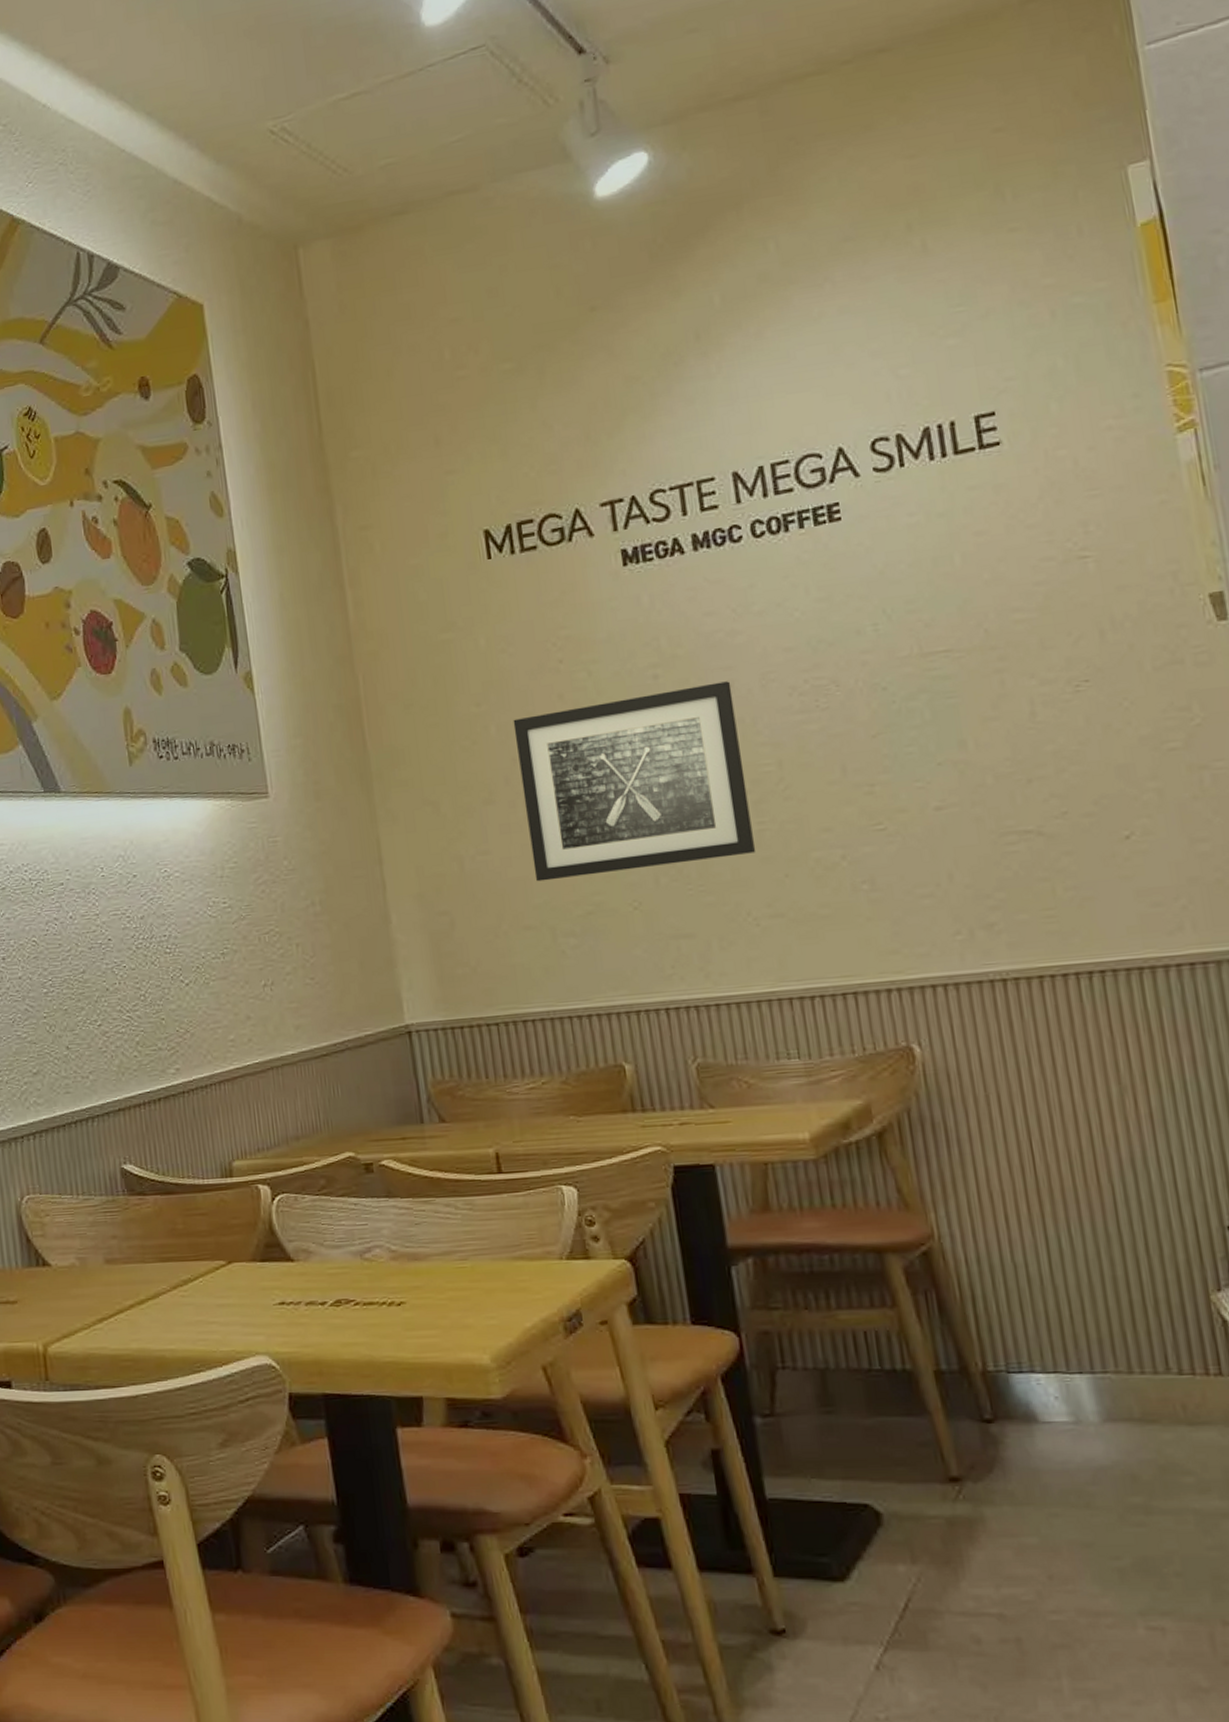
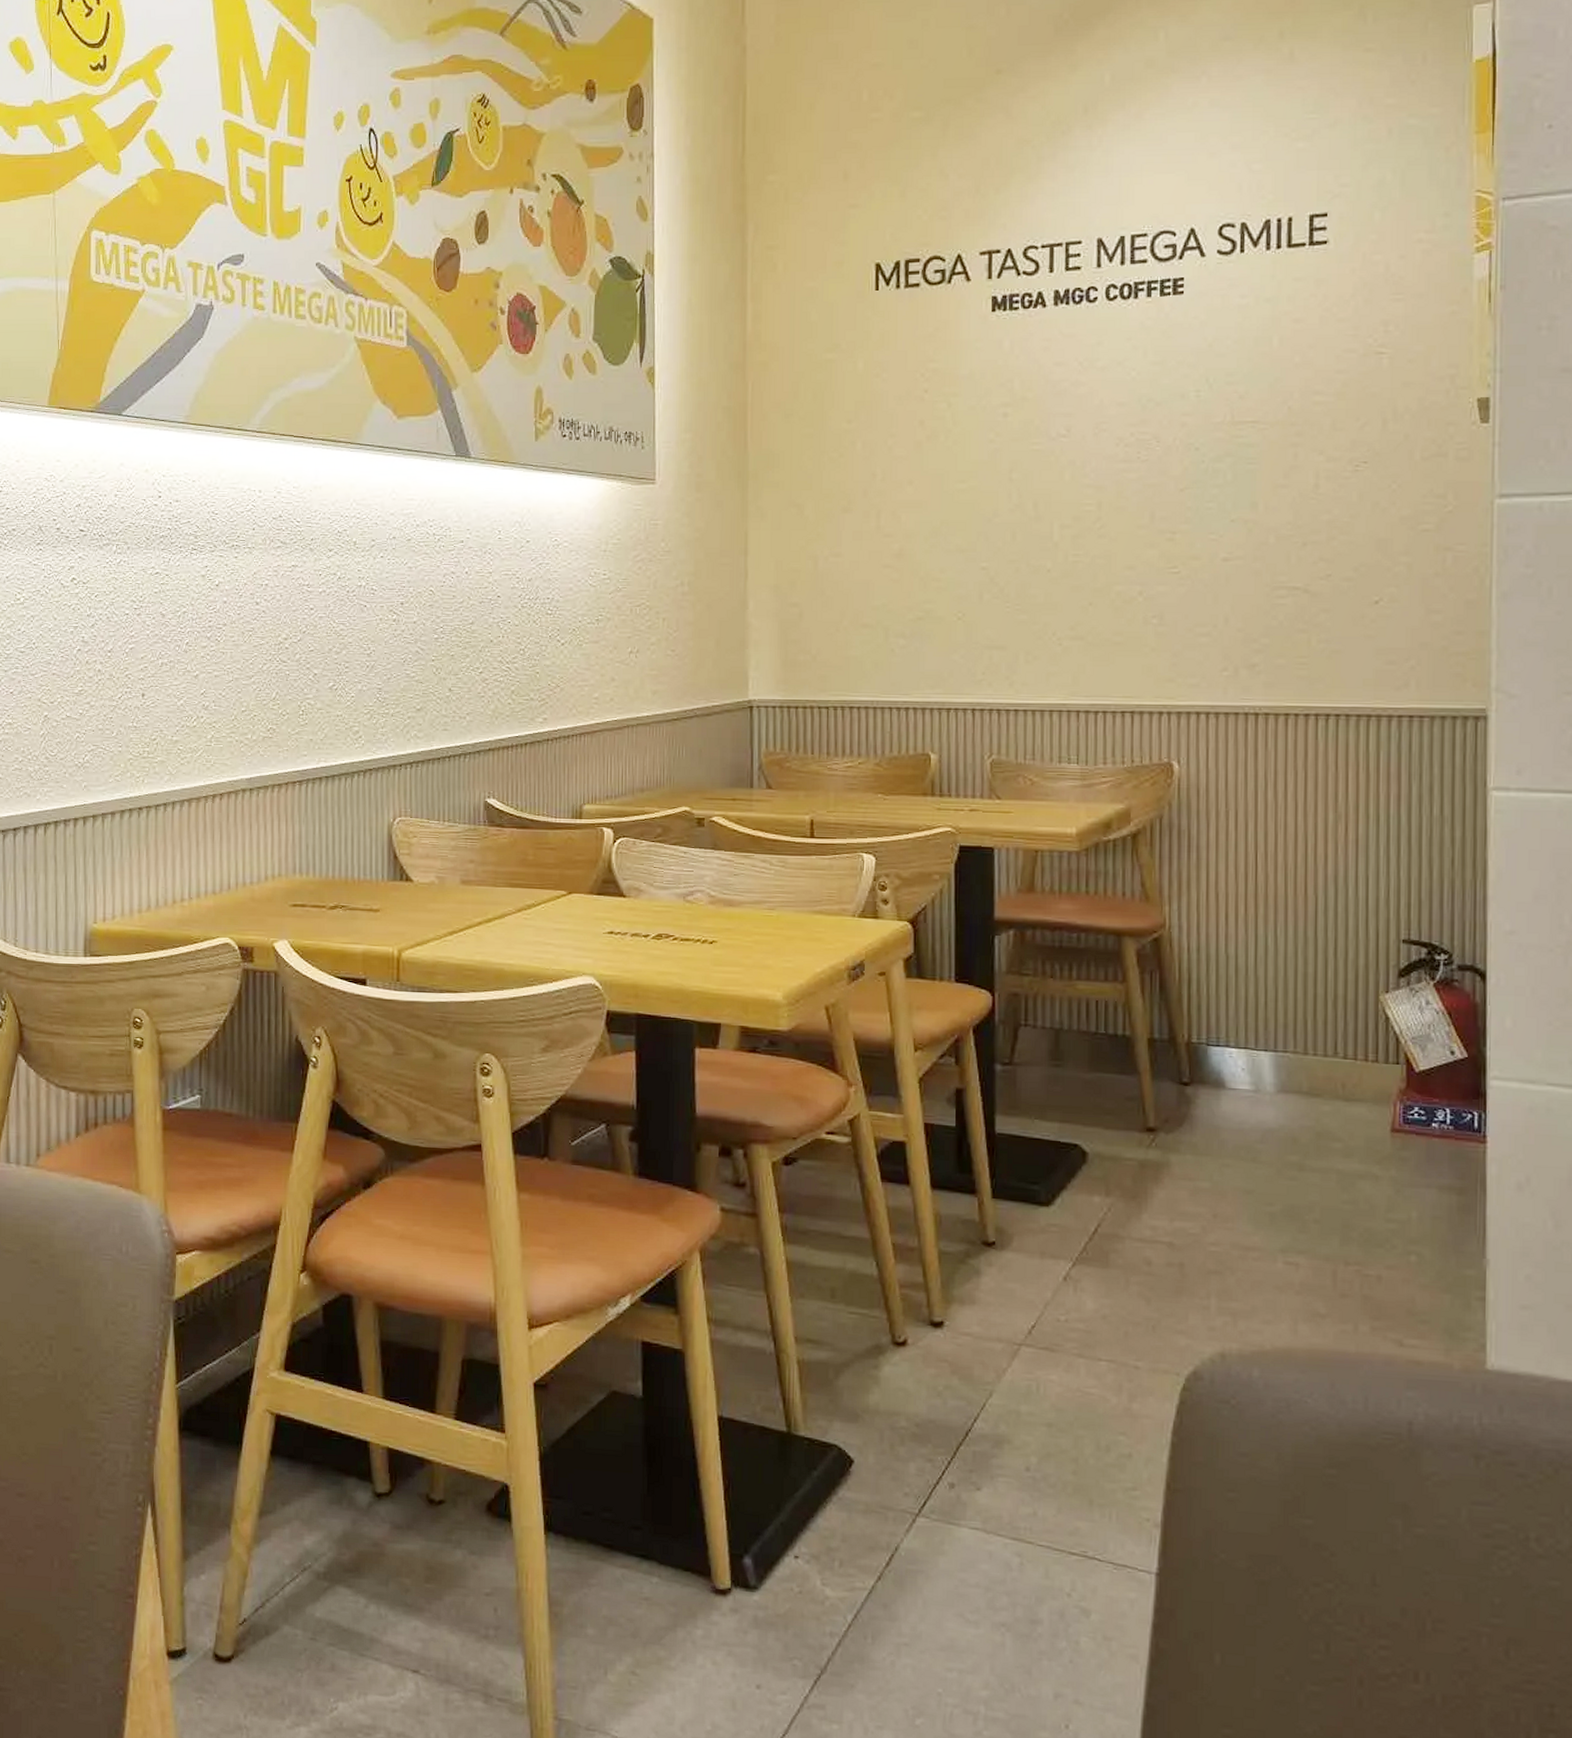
wall art: present [513,681,756,882] -> none [877,426,1069,586]

